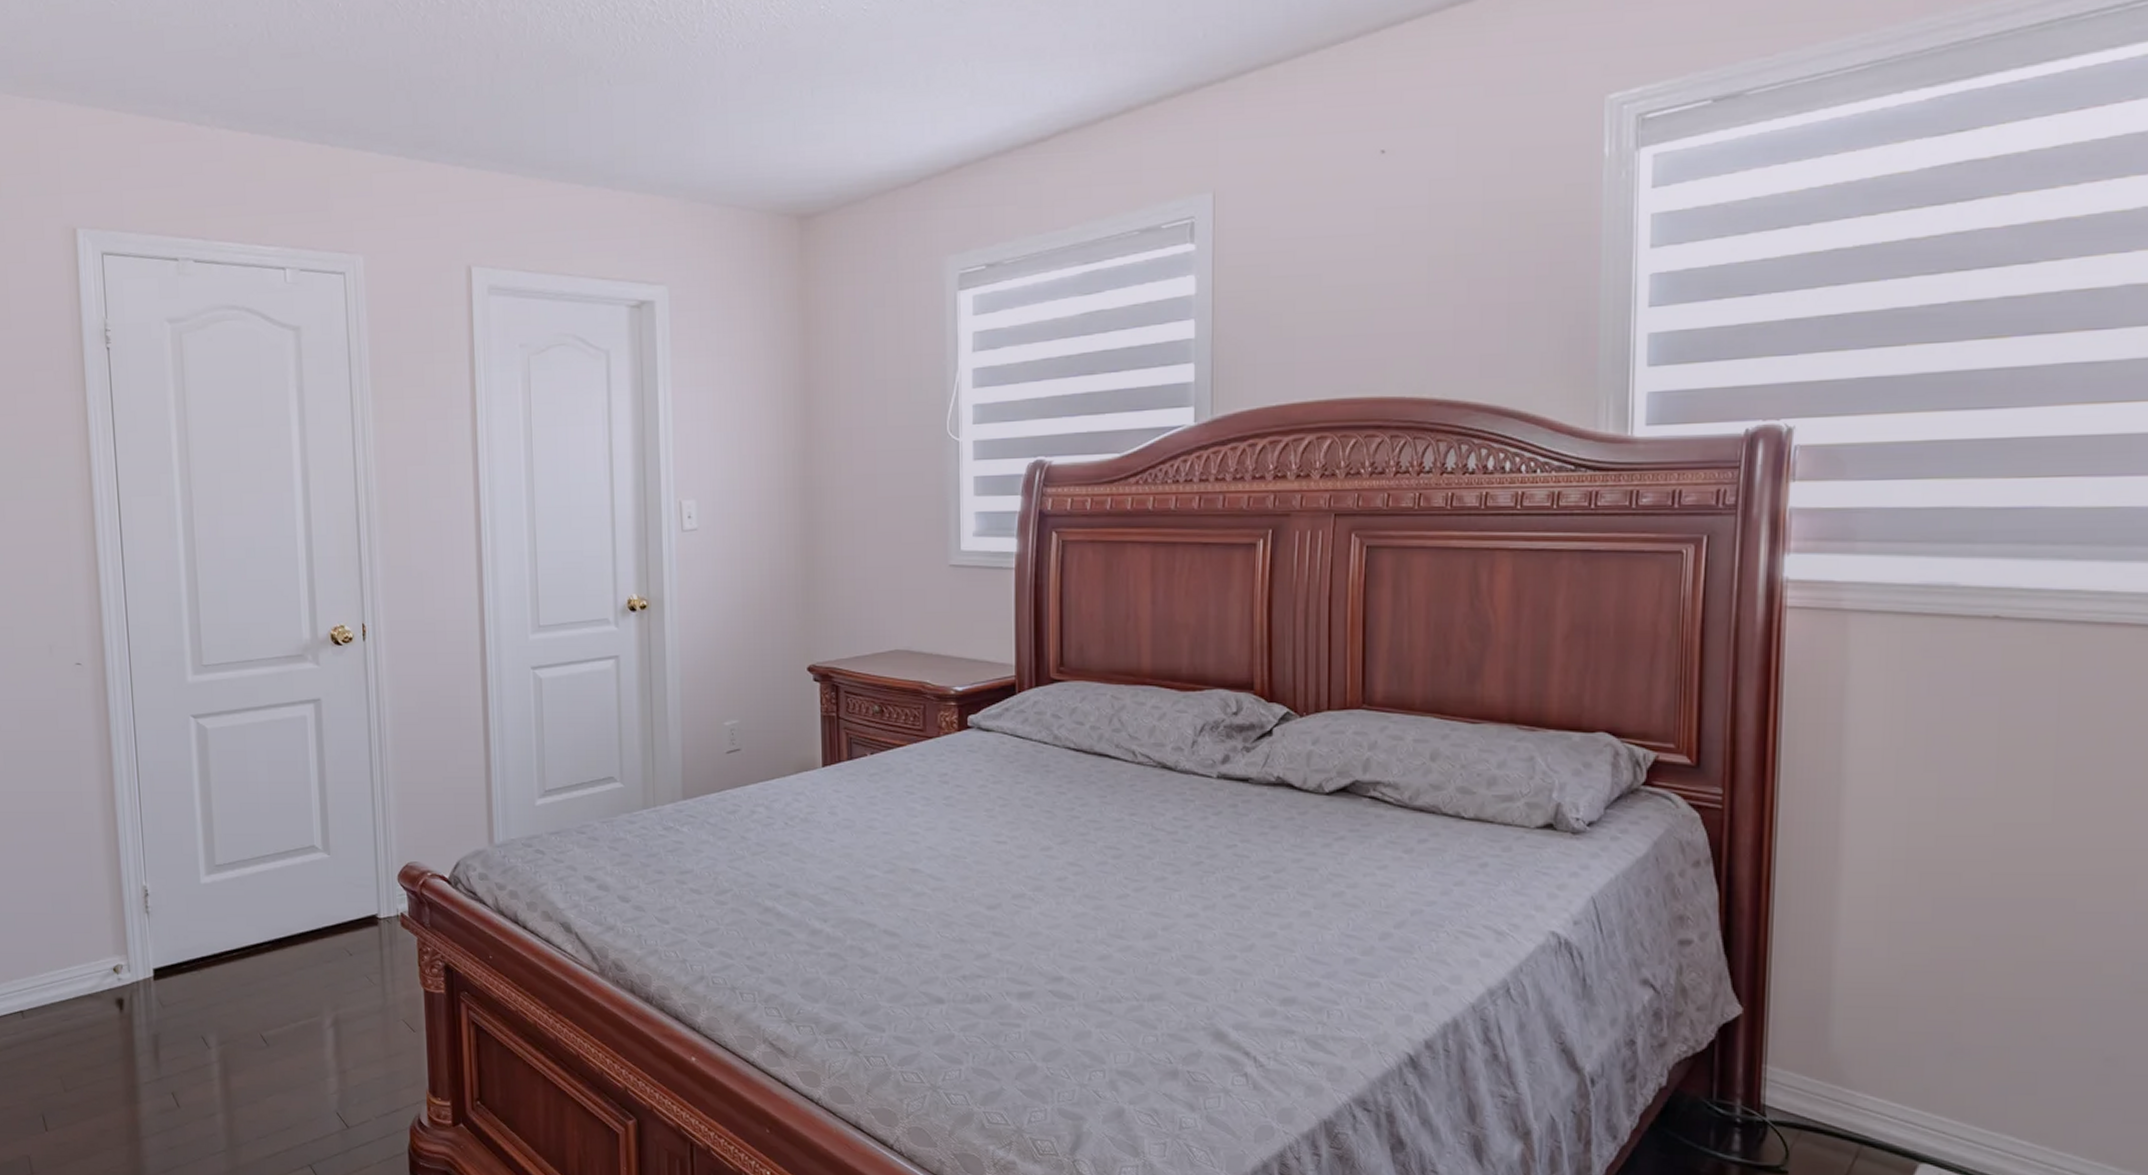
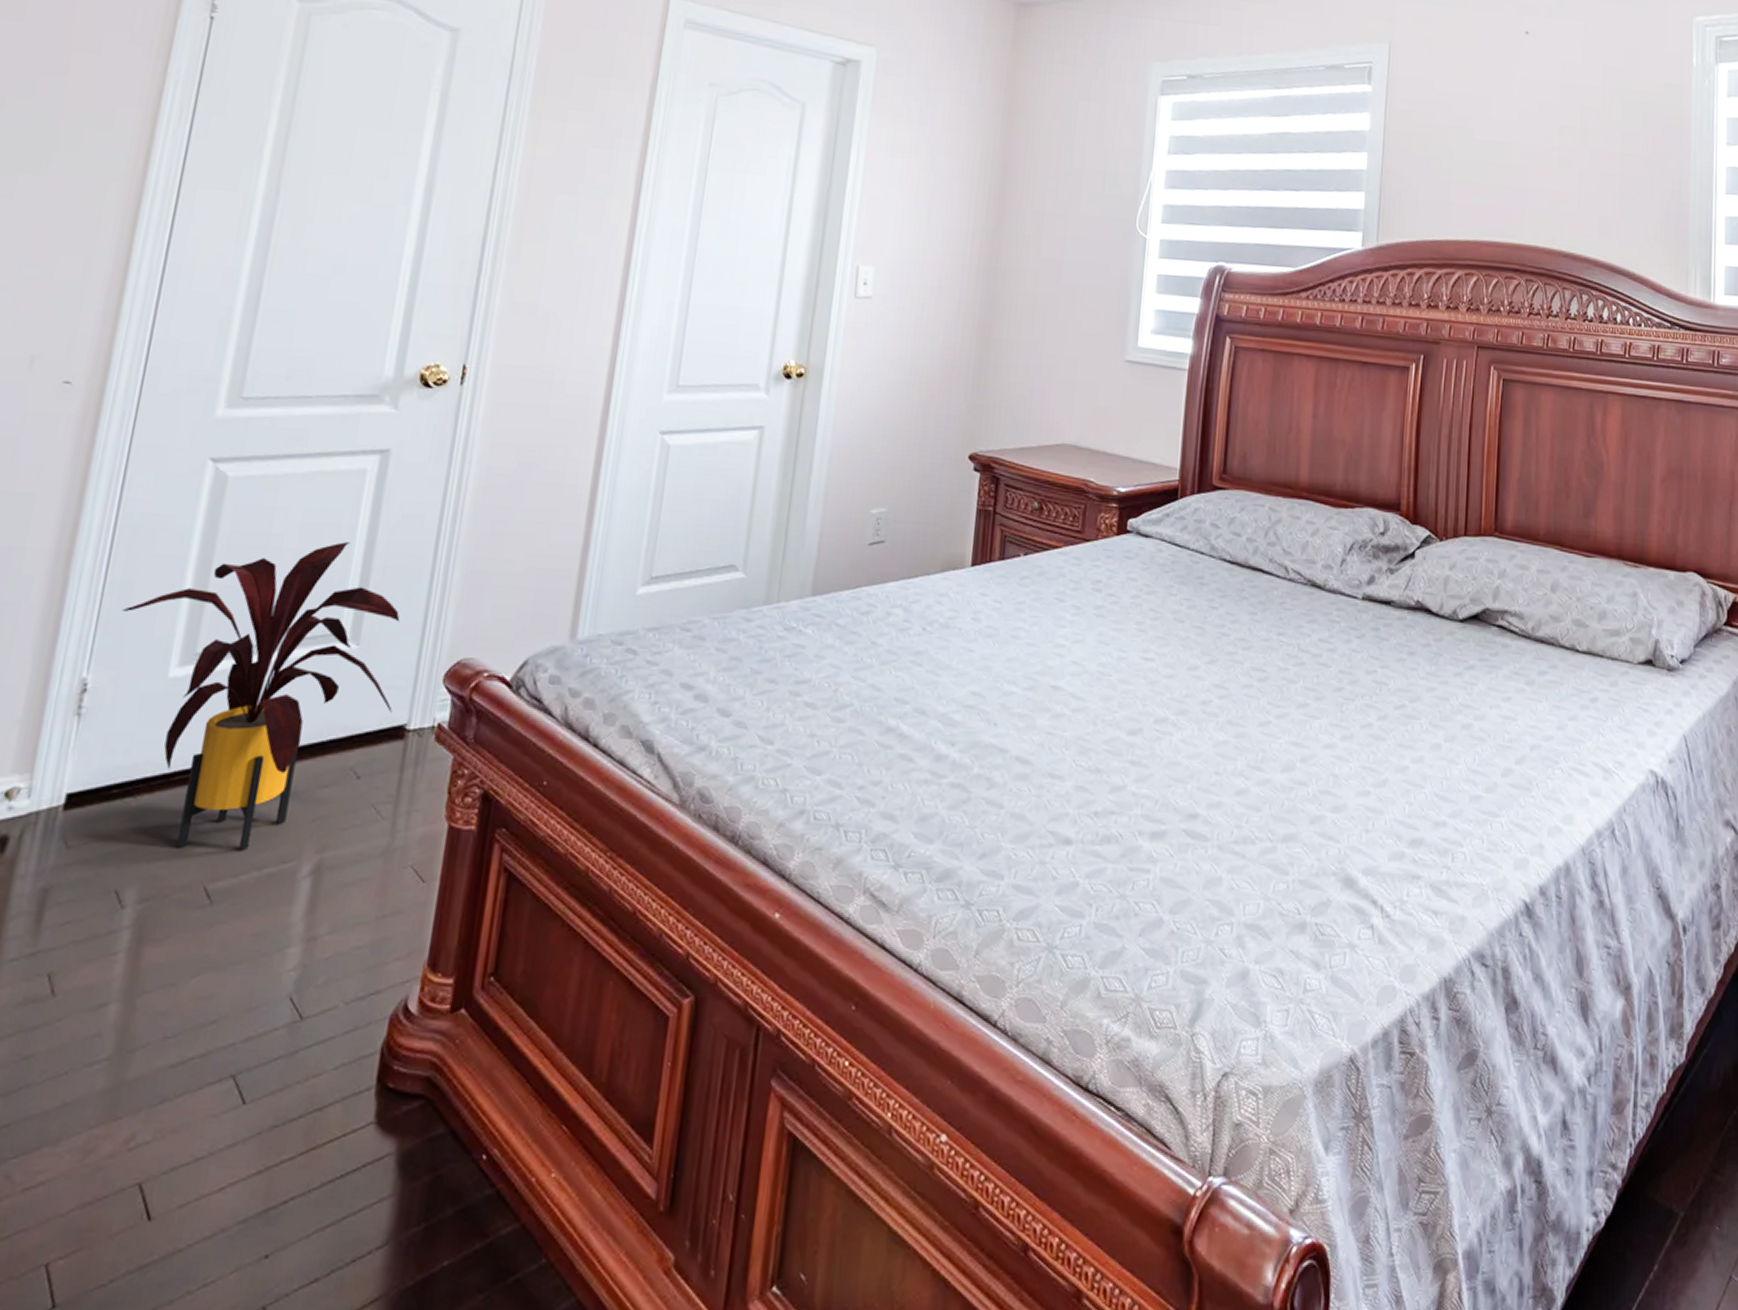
house plant: none [158,775,365,1008] -> present [122,542,400,850]

